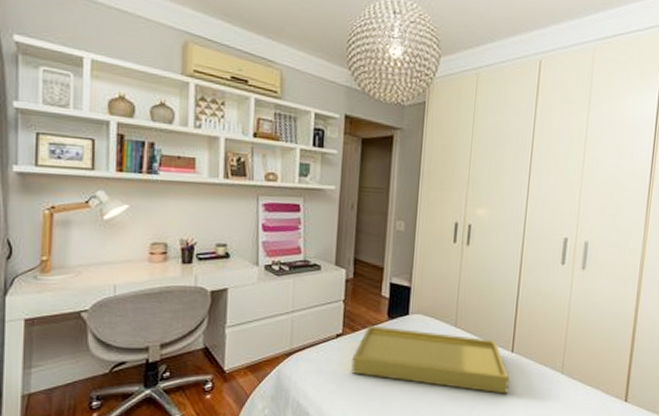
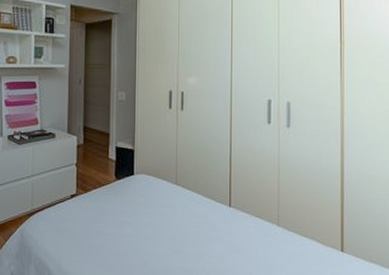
tray: present [351,325,509,394] -> none [86,186,229,247]

